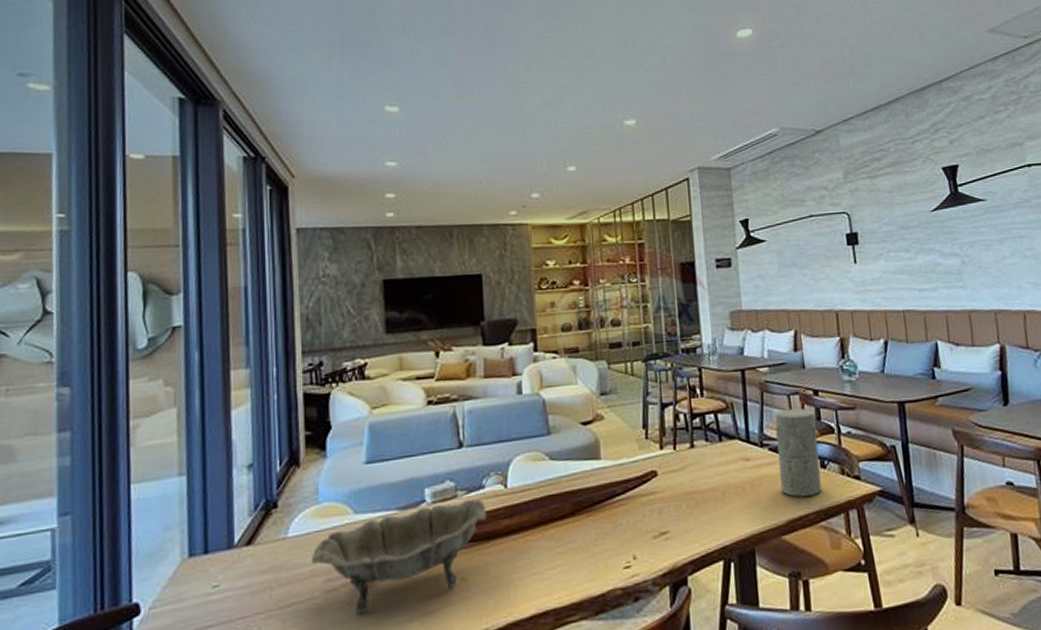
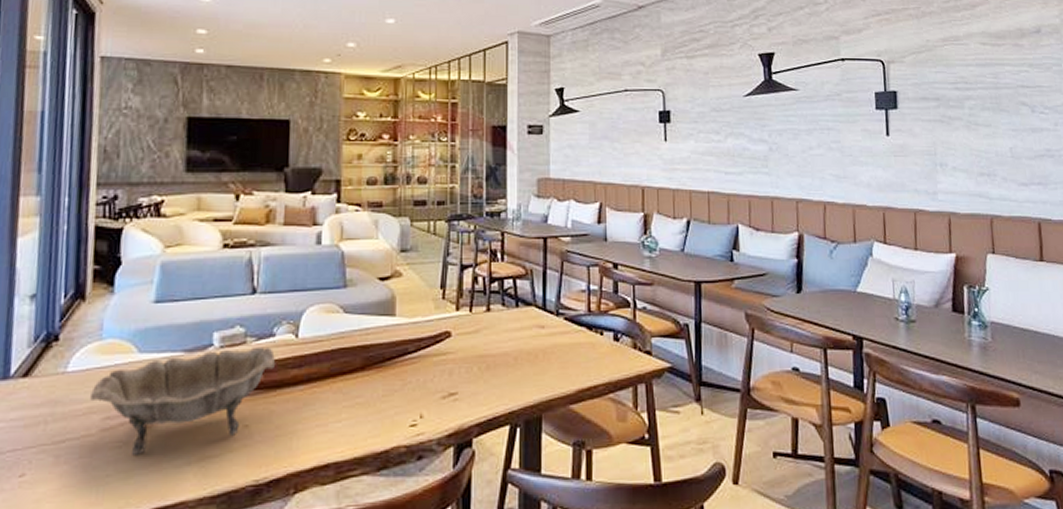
decorative vase: present [774,408,822,497] -> none [571,280,614,368]

